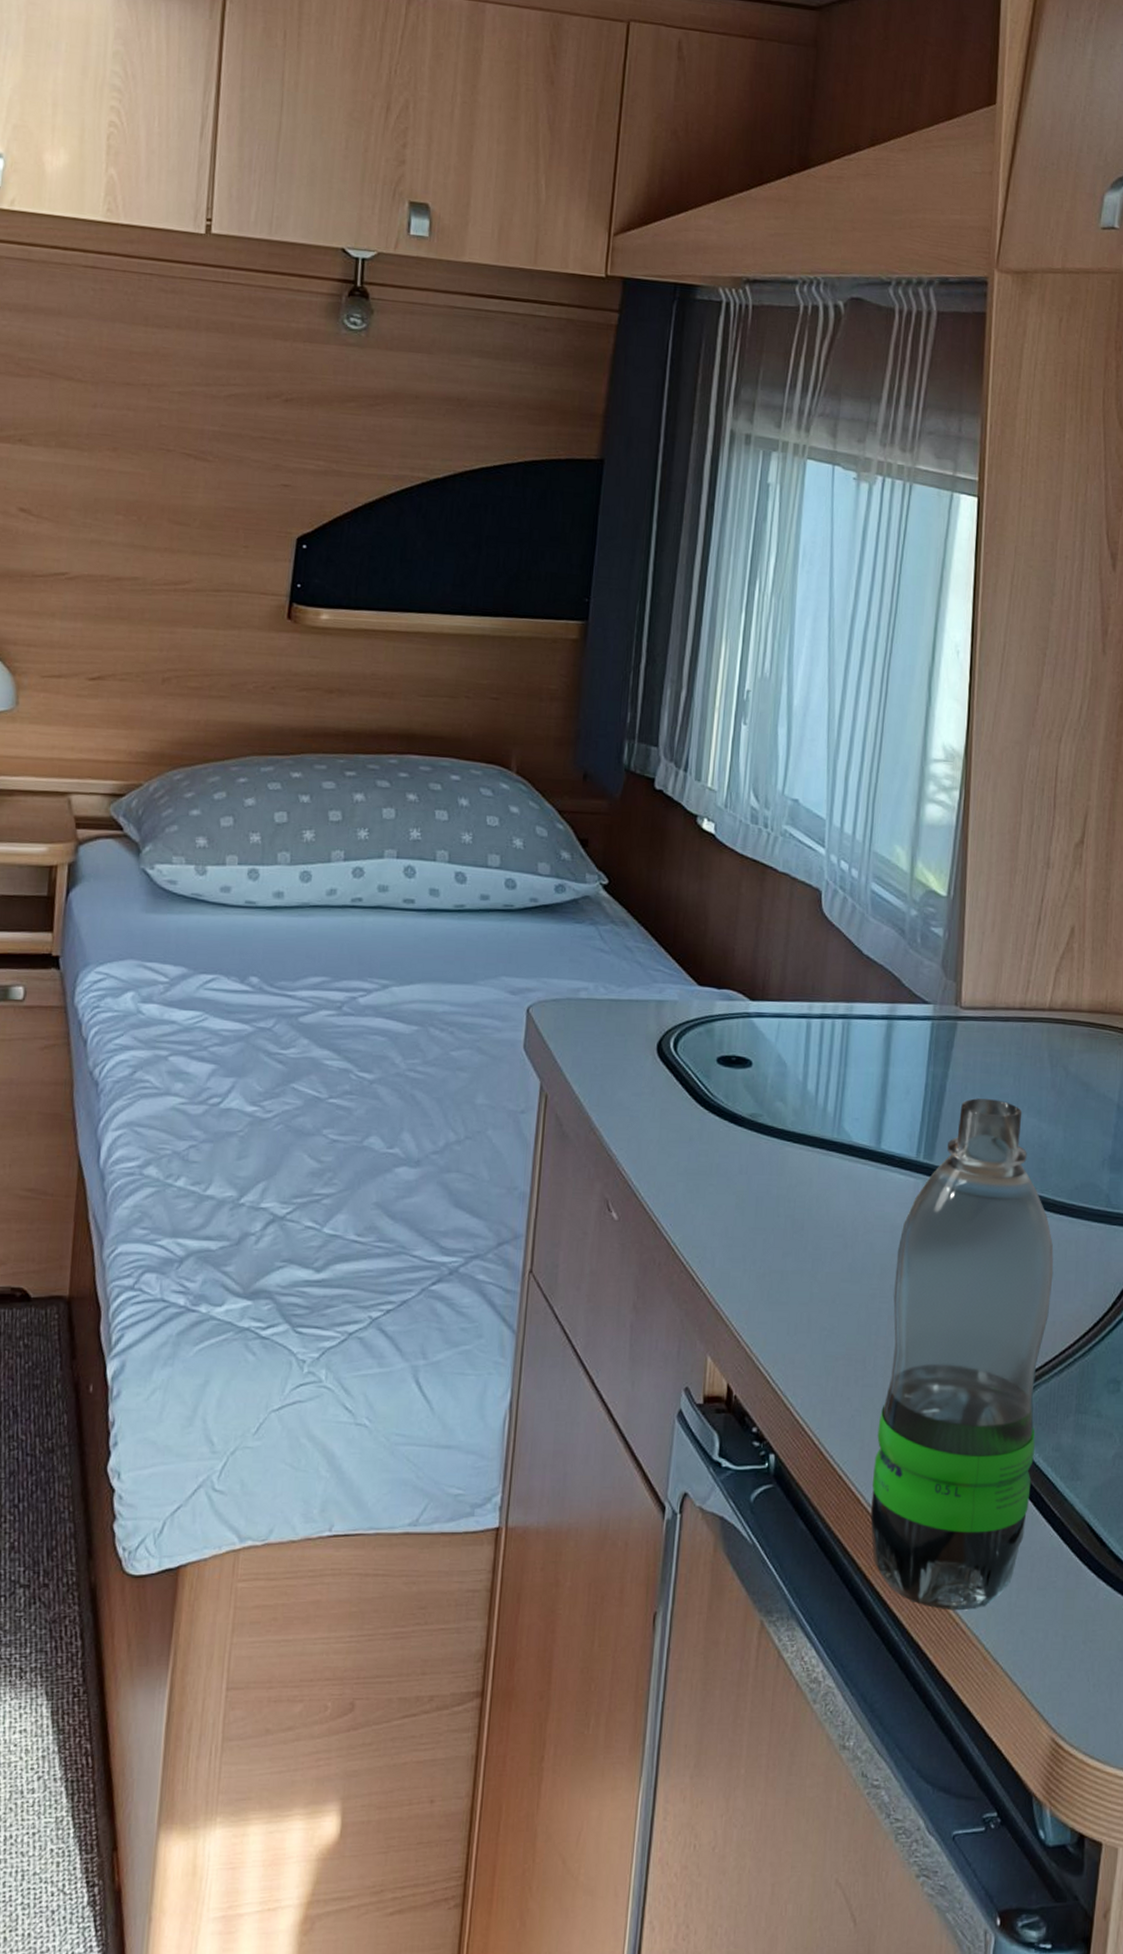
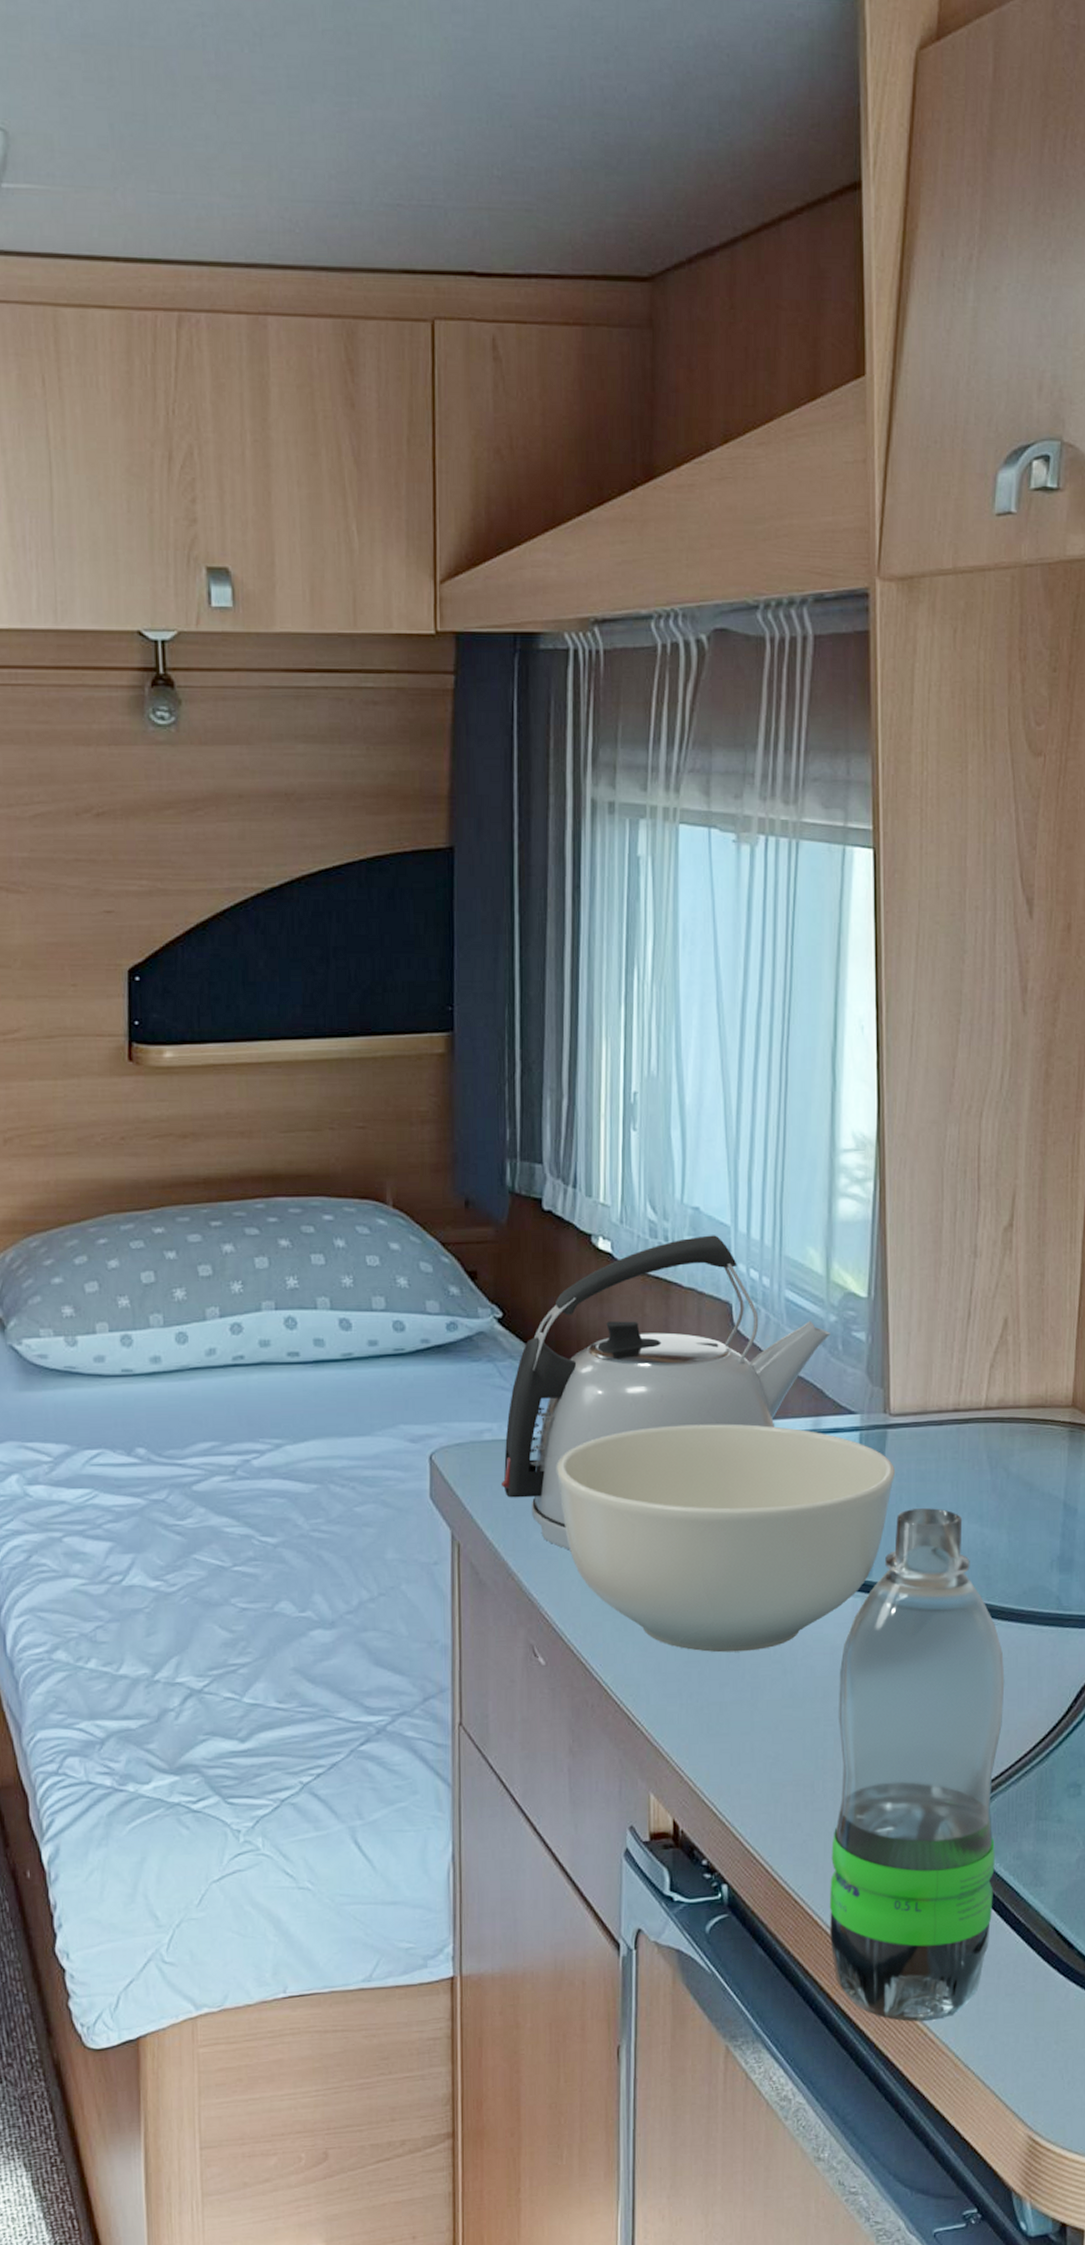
kettle: none [591,825,911,1109] -> present [500,1235,830,1549]
bowl: none [645,999,963,1223] -> present [556,1423,896,1653]

